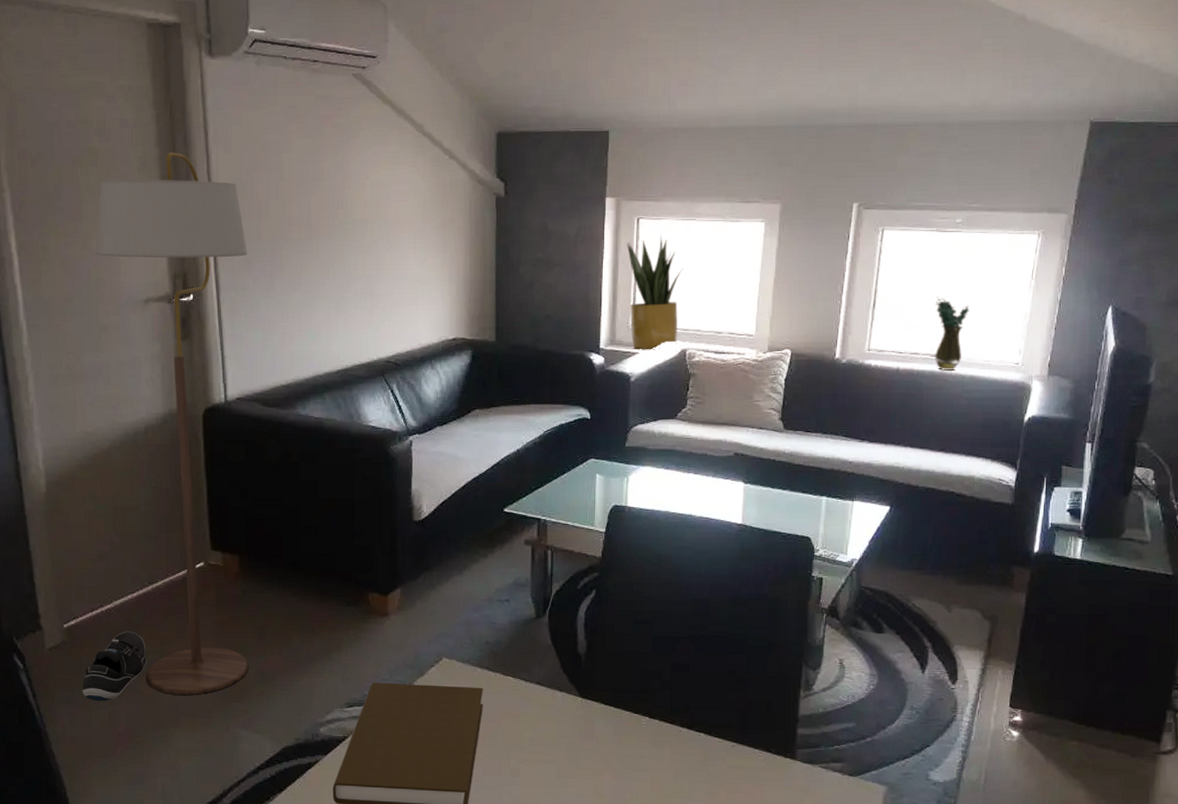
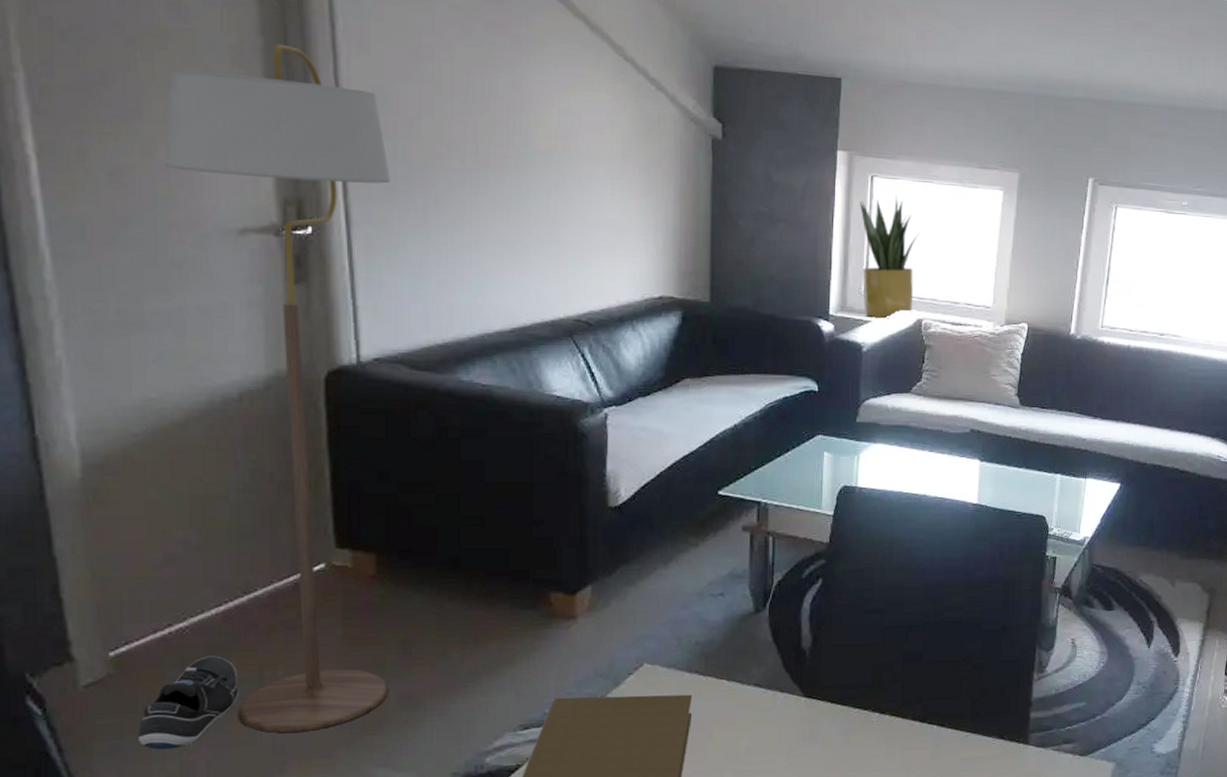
vase: present [935,295,969,371] -> none [1162,276,1194,350]

